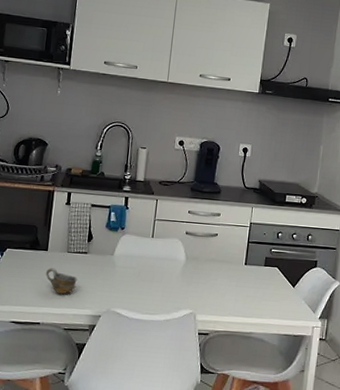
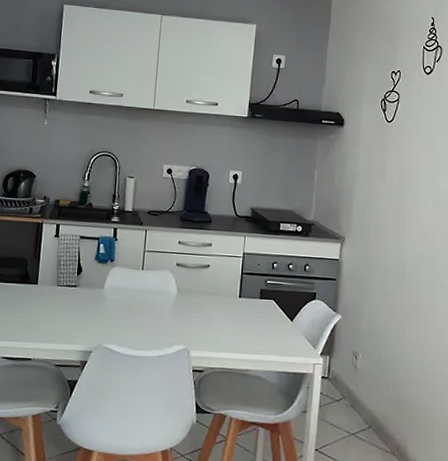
cup: present [46,268,78,295] -> none [36,302,69,330]

